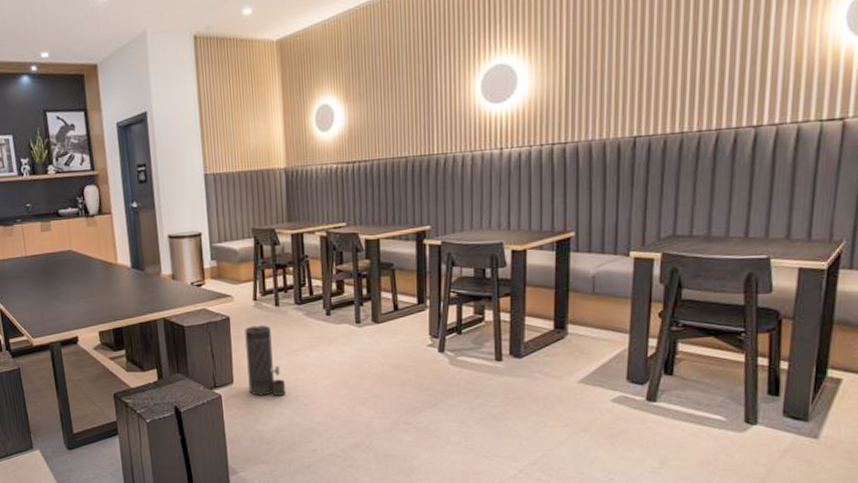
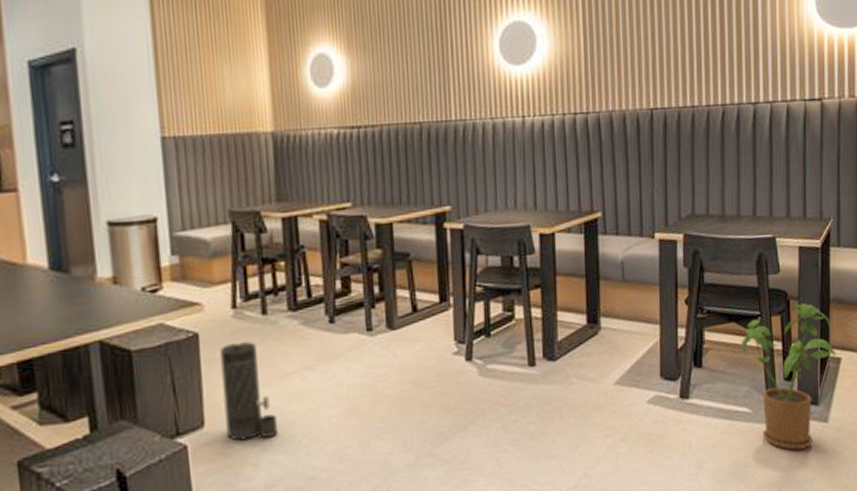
house plant: none [719,322,837,460] -> present [741,303,837,451]

